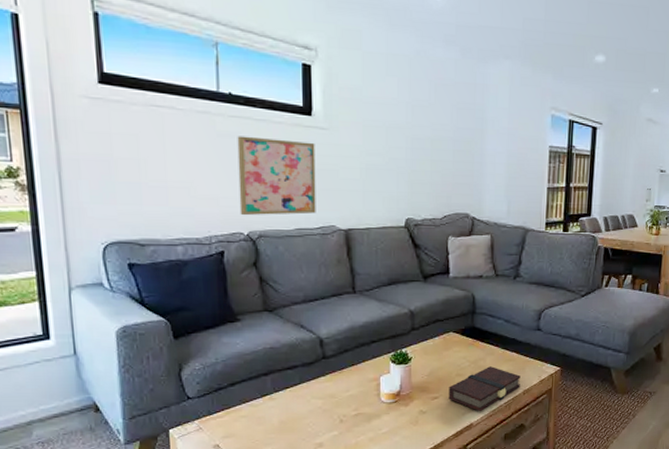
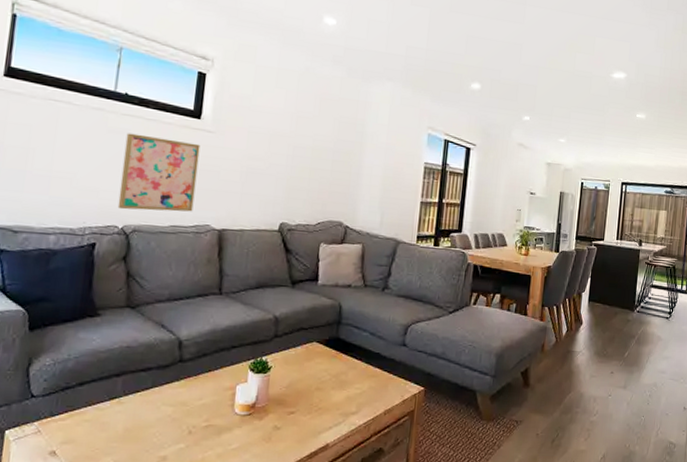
book: present [448,366,521,412] -> none [305,382,383,432]

